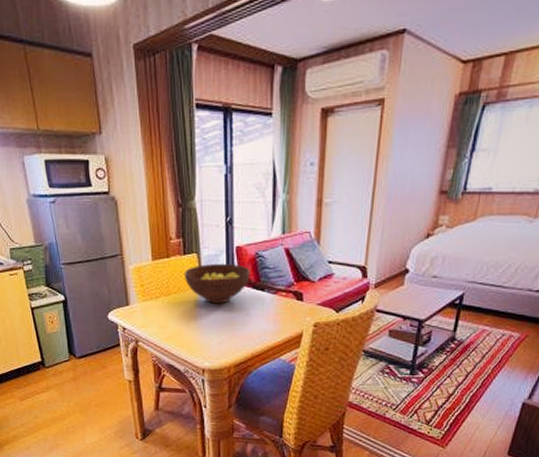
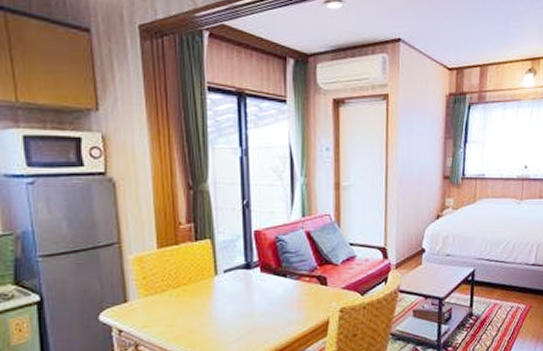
fruit bowl: present [184,263,250,304] -> none [195,248,271,294]

